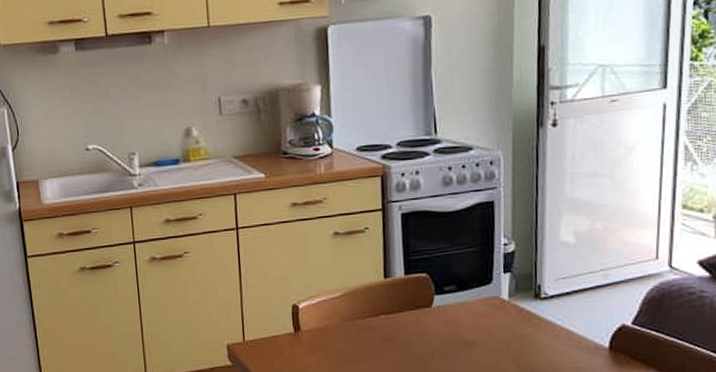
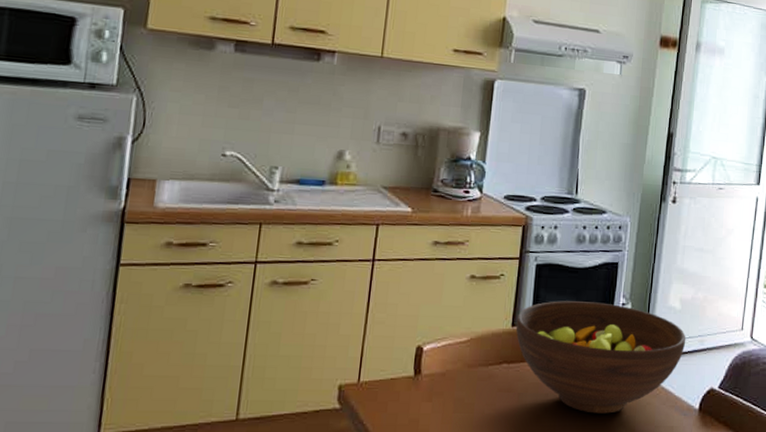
fruit bowl: none [388,245,586,358] -> present [515,301,686,414]

